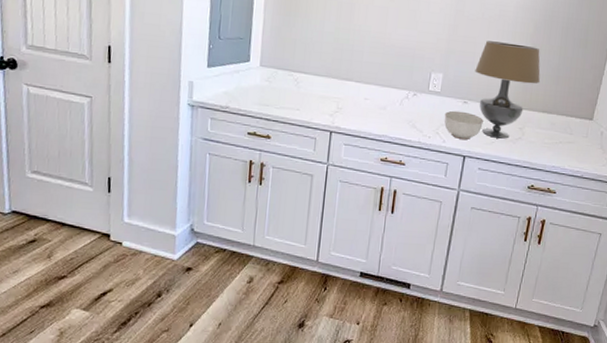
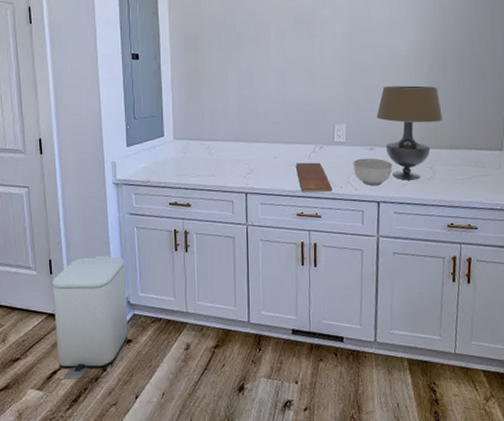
pedal bin: none [108,178,193,303] -> present [53,255,128,380]
chopping board: none [386,107,421,142] -> present [296,162,333,193]

